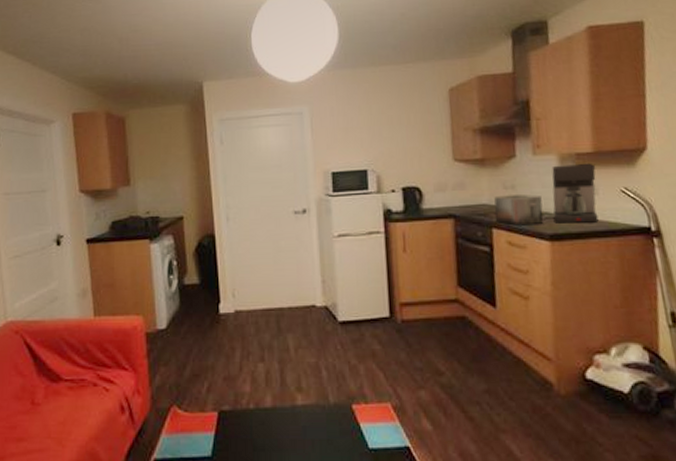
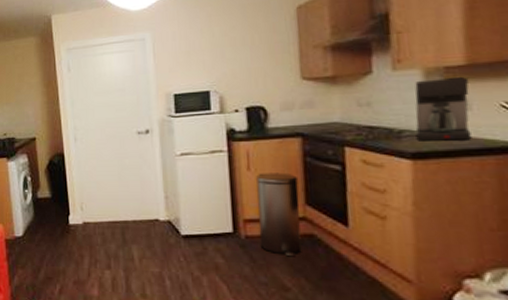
pedal bin: none [412,254,454,339] -> present [256,173,302,256]
toaster: present [494,194,543,226] -> none [347,111,404,144]

